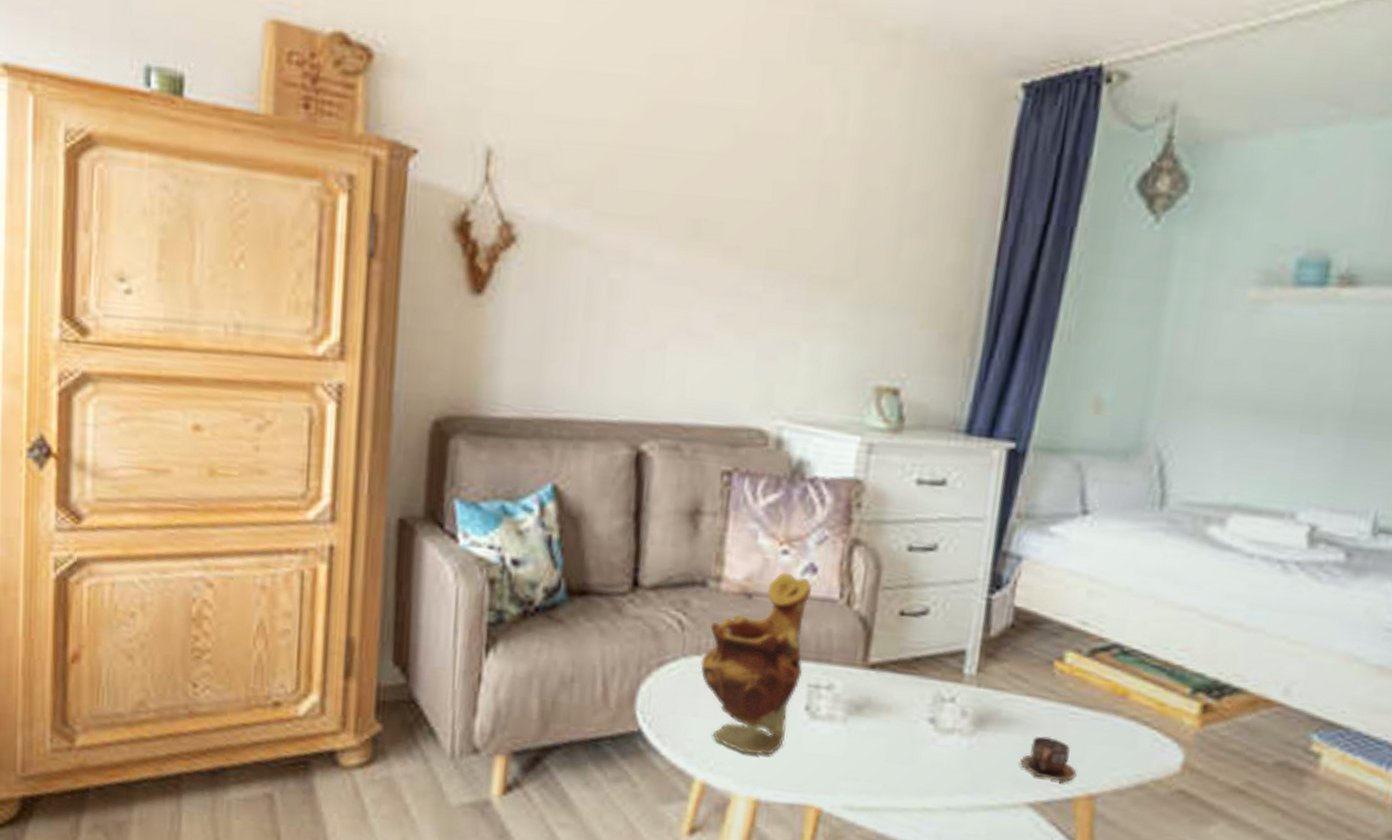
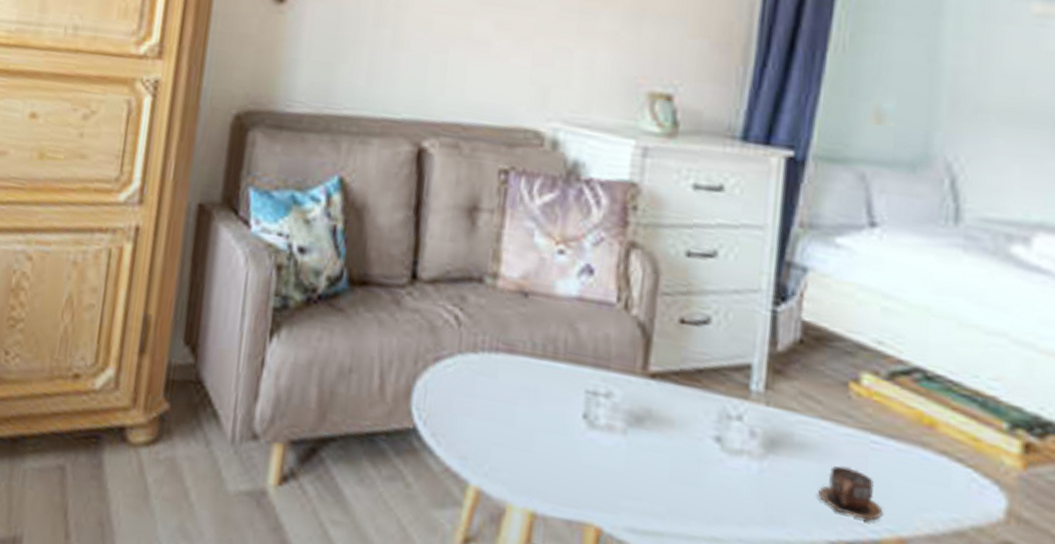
vase: present [701,572,813,755] -> none [477,272,590,464]

